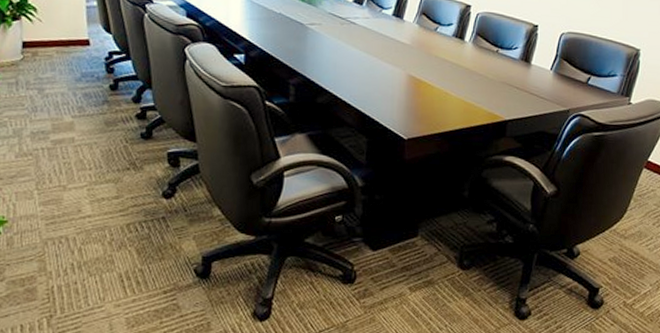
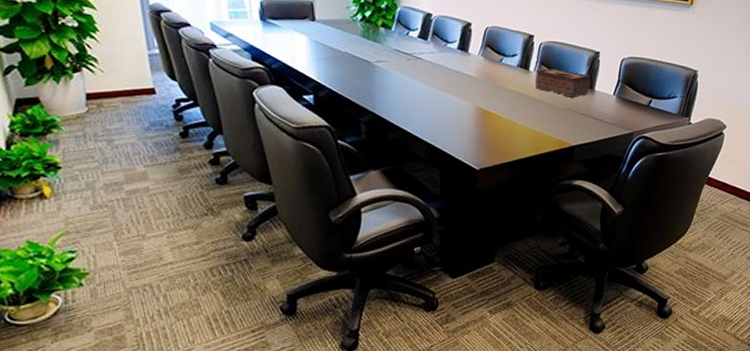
tissue box: none [469,39,527,71] -> present [534,68,590,97]

